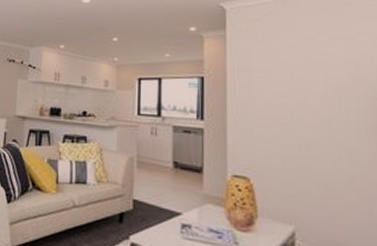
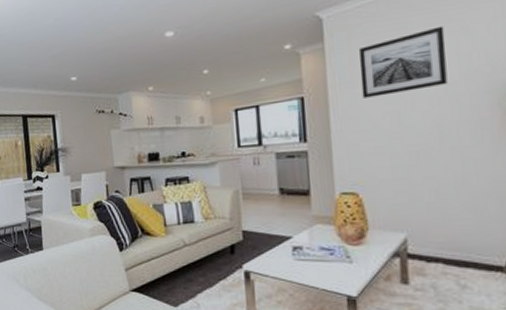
wall art: none [256,32,337,88] -> present [359,26,448,98]

